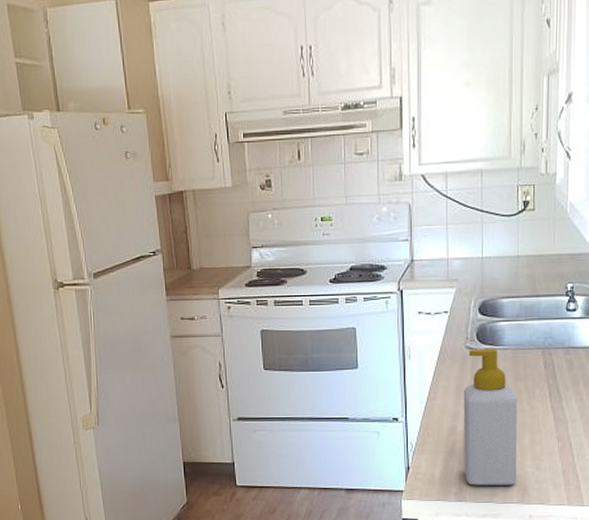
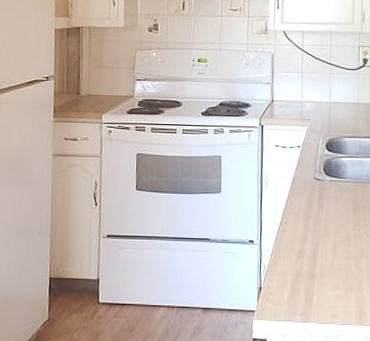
soap bottle: present [463,348,517,486] -> none [309,180,356,307]

